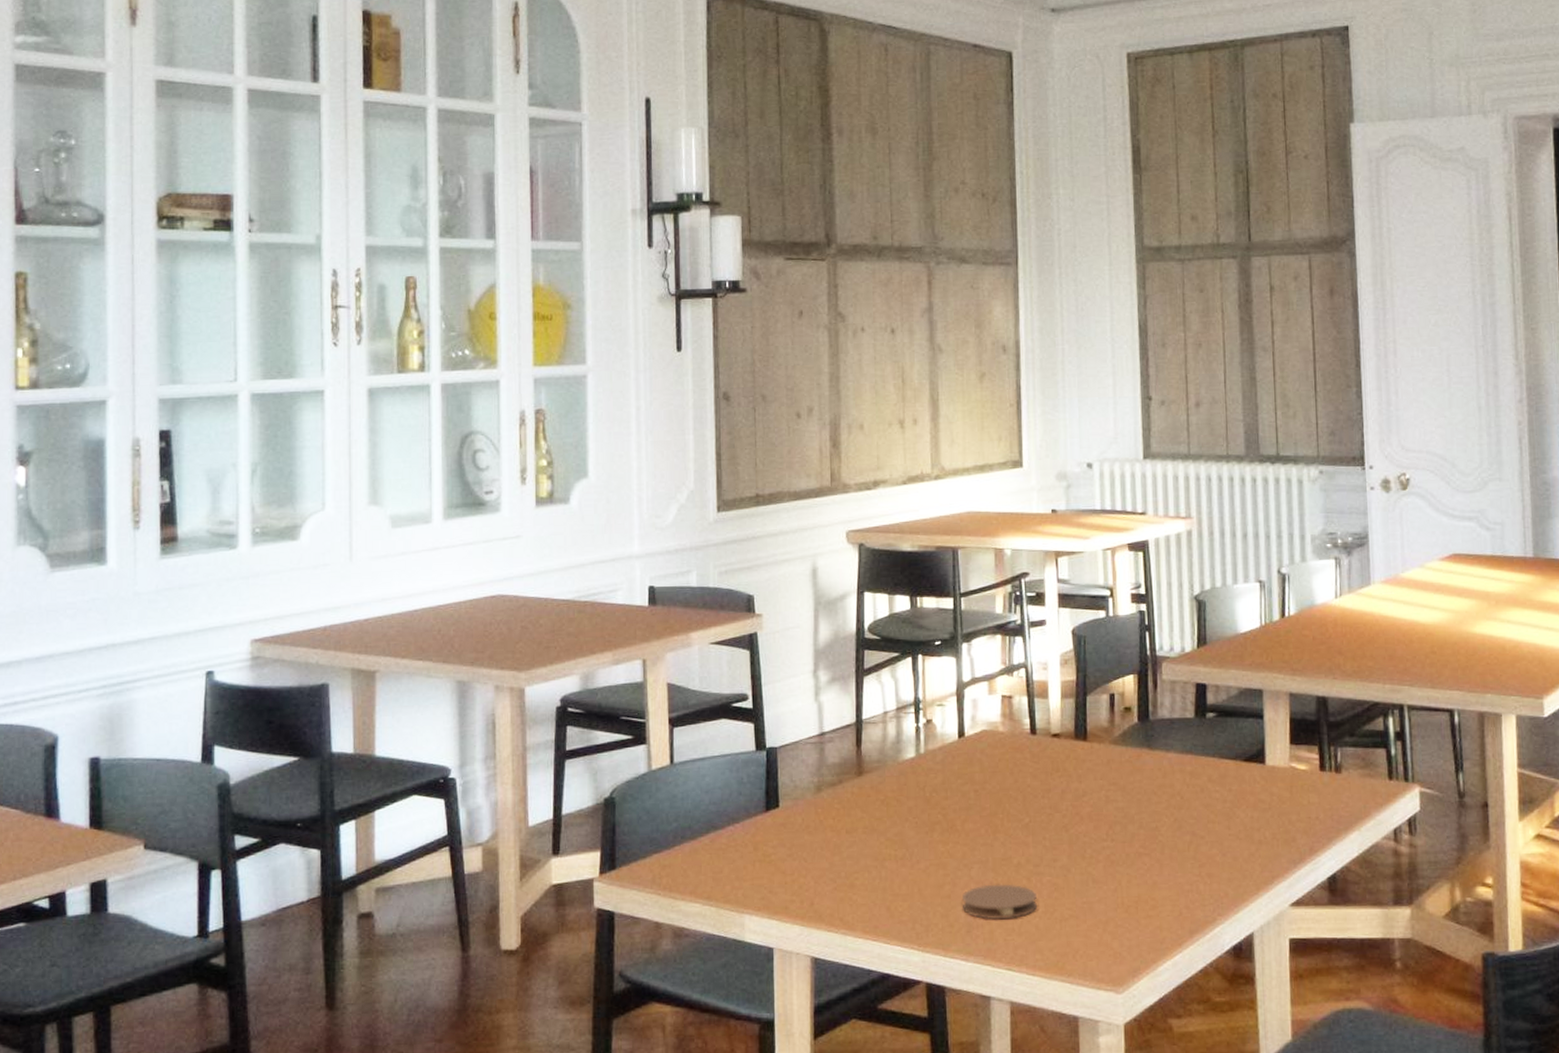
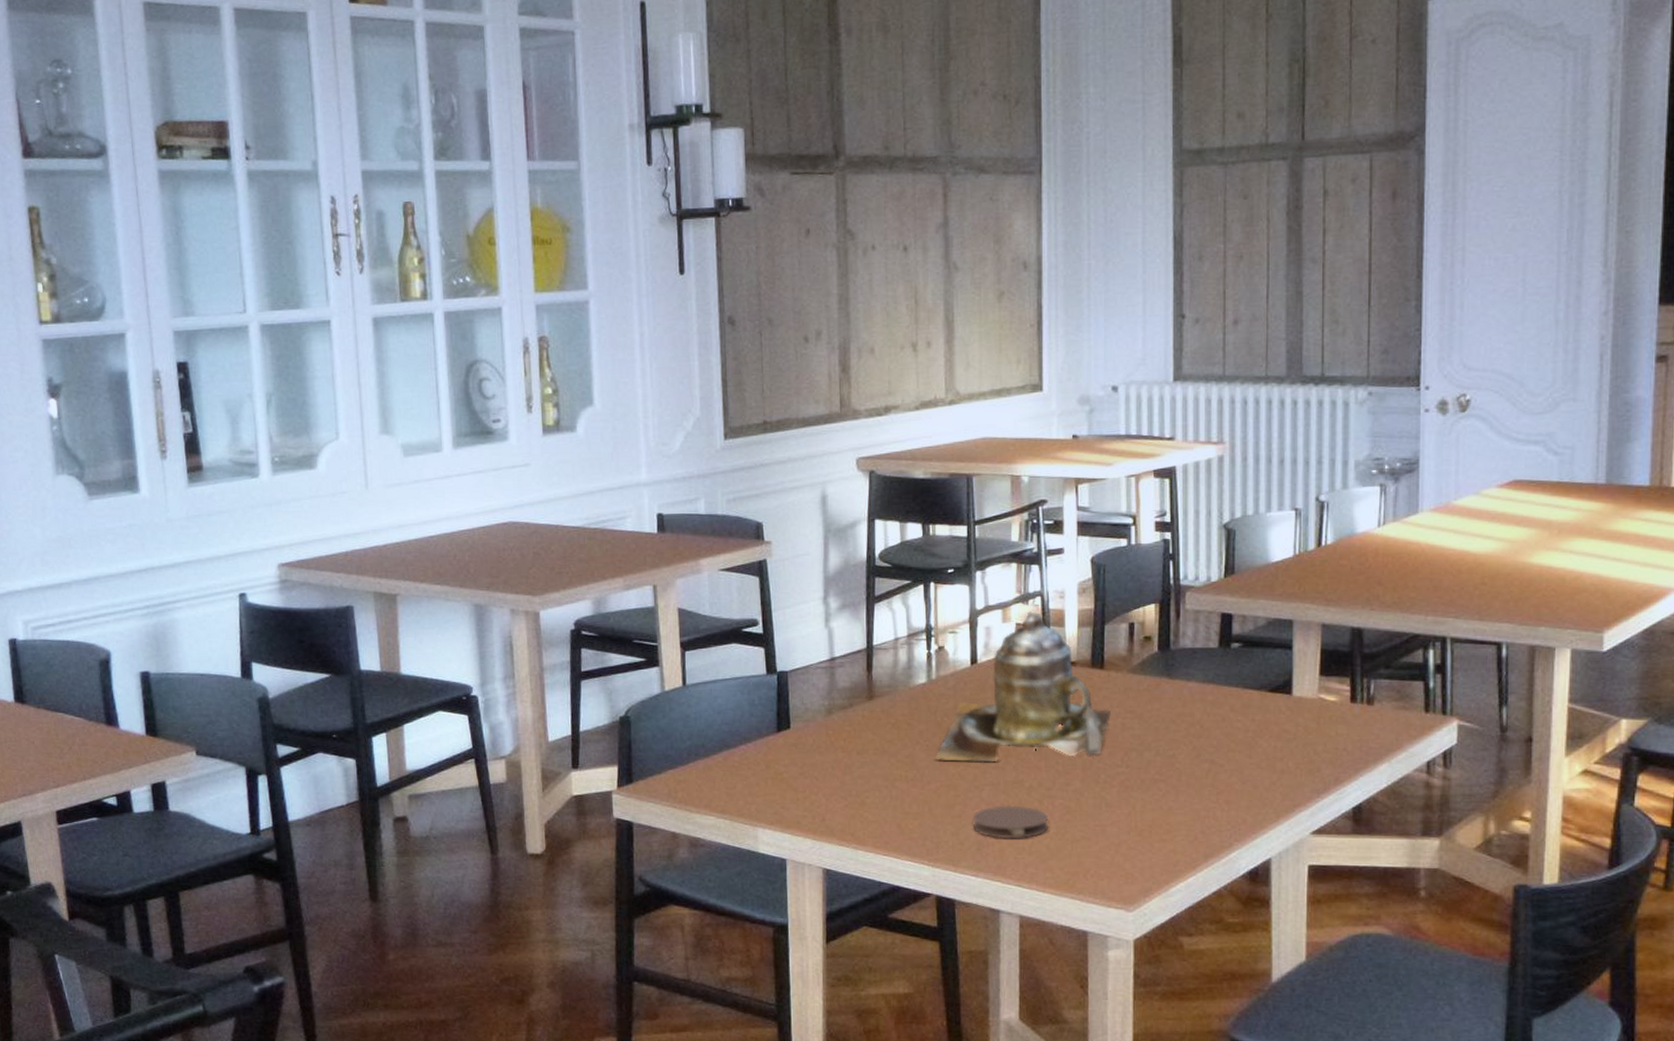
teapot: none [923,683,1095,840] -> present [934,611,1111,763]

